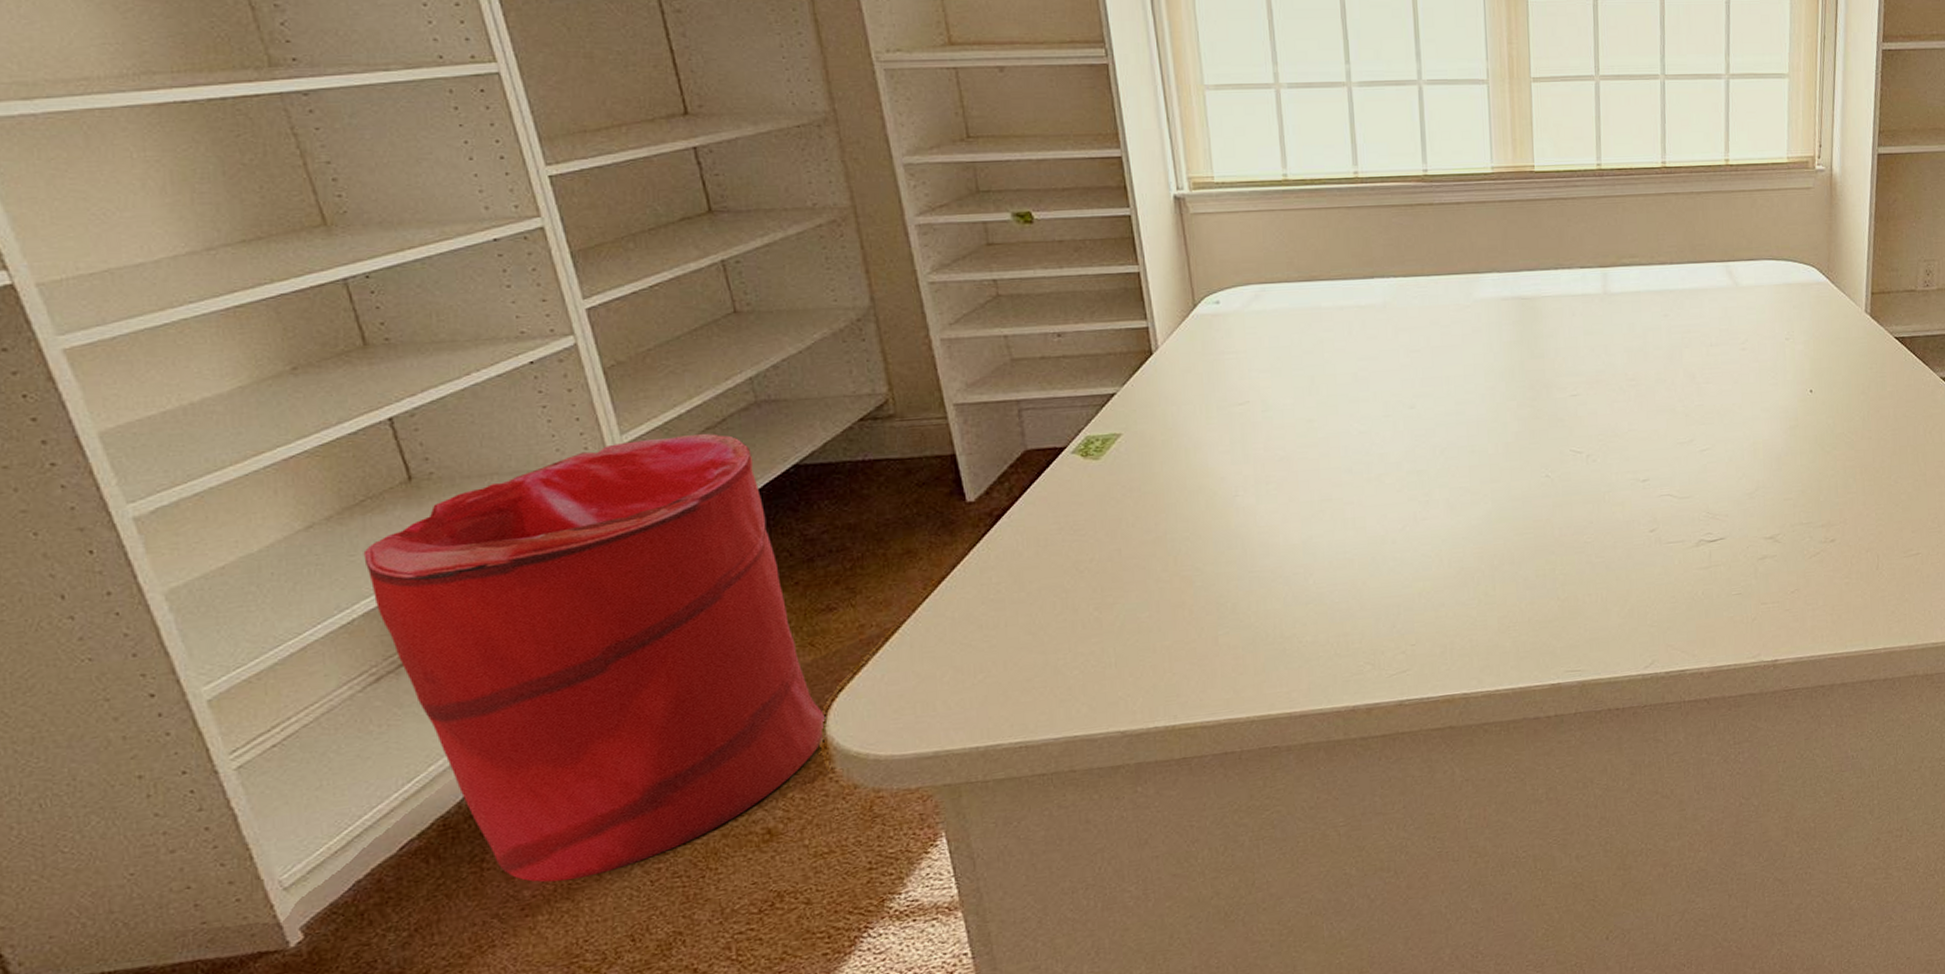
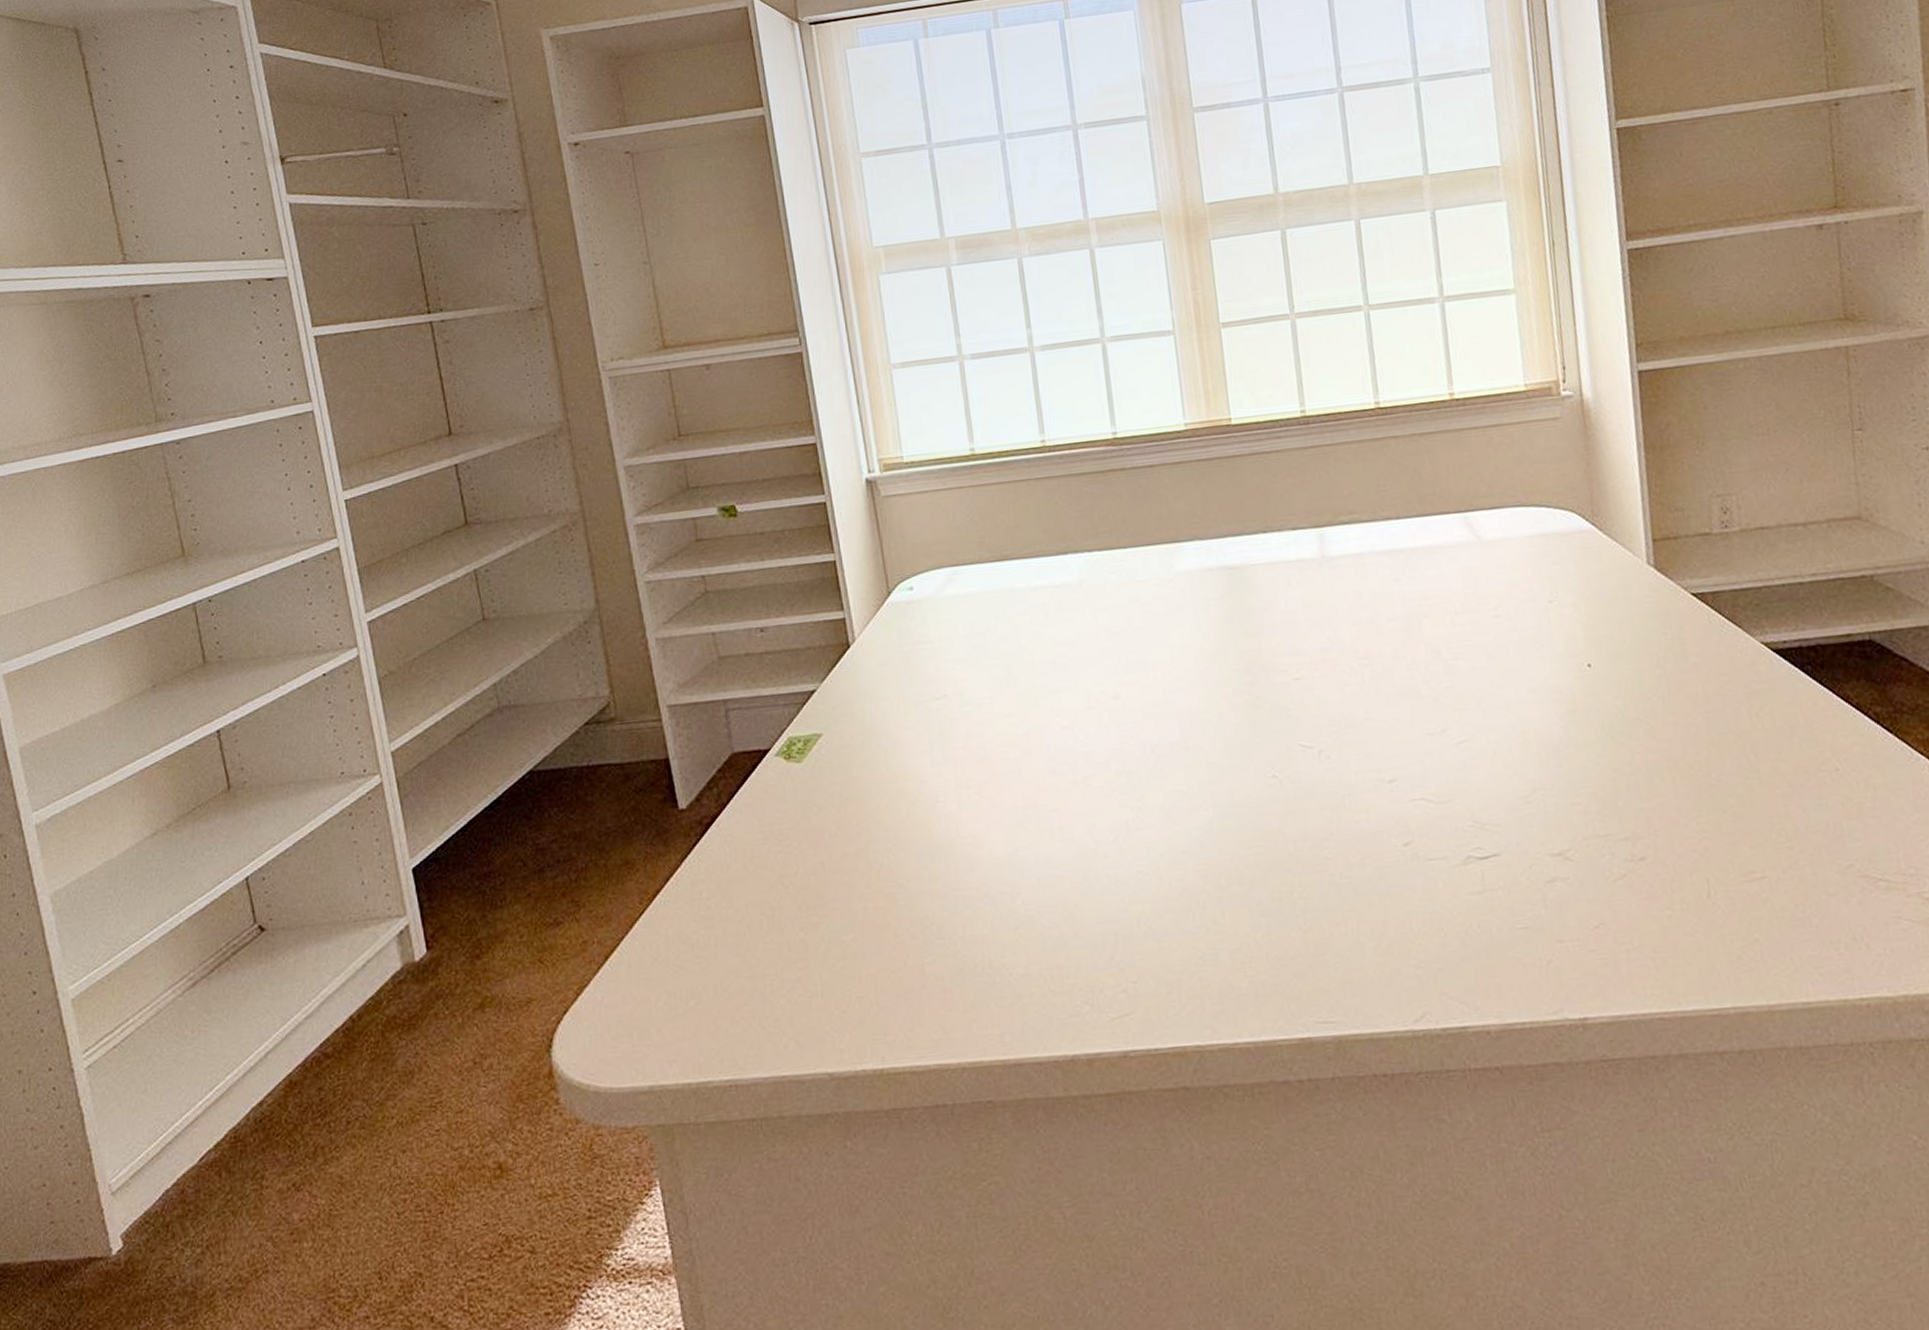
laundry hamper: present [363,433,828,883] -> none [191,740,554,1207]

